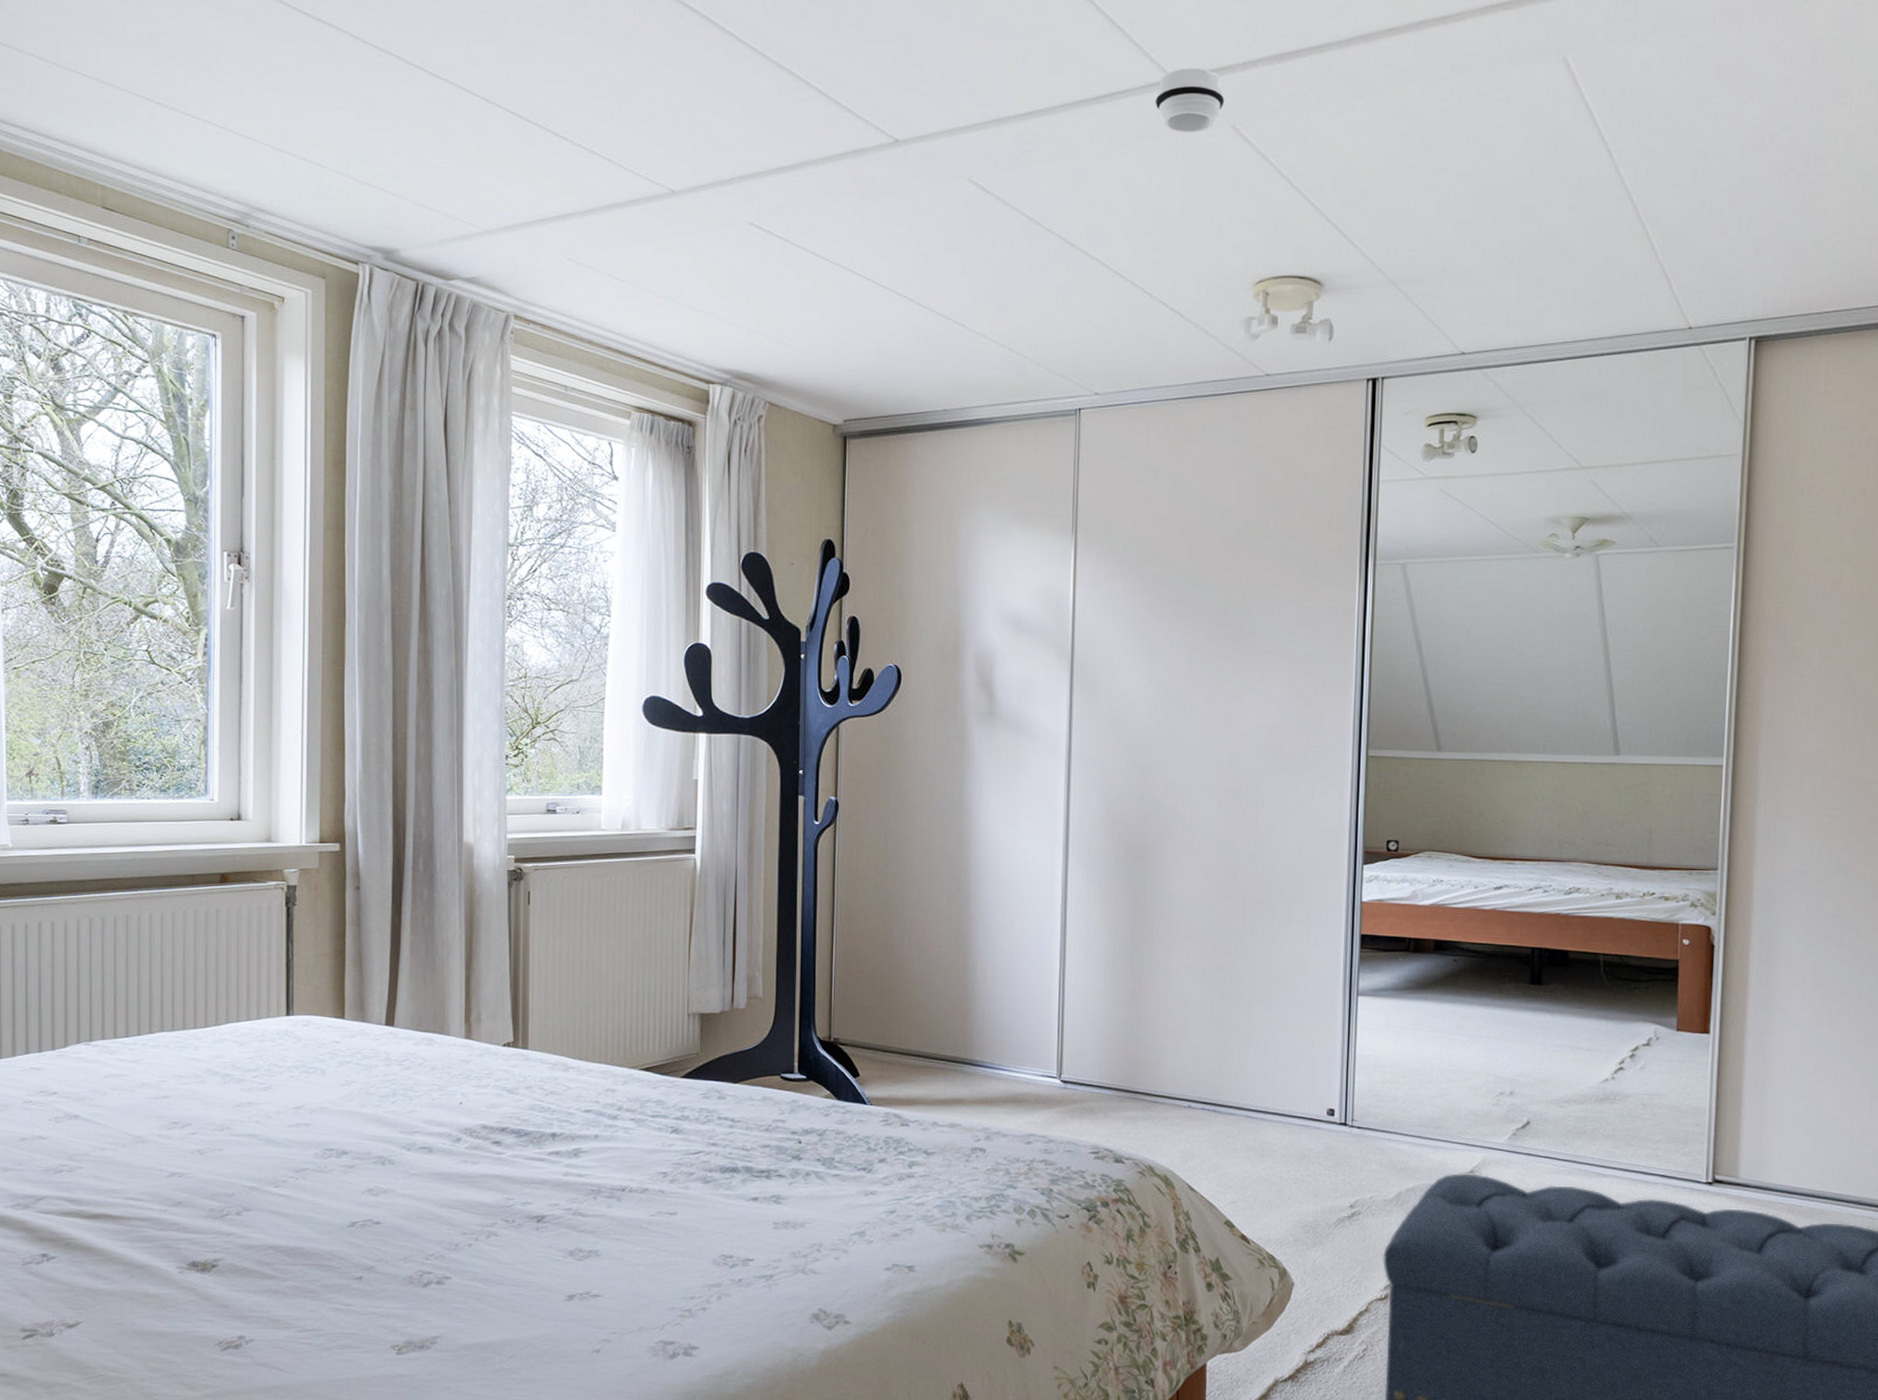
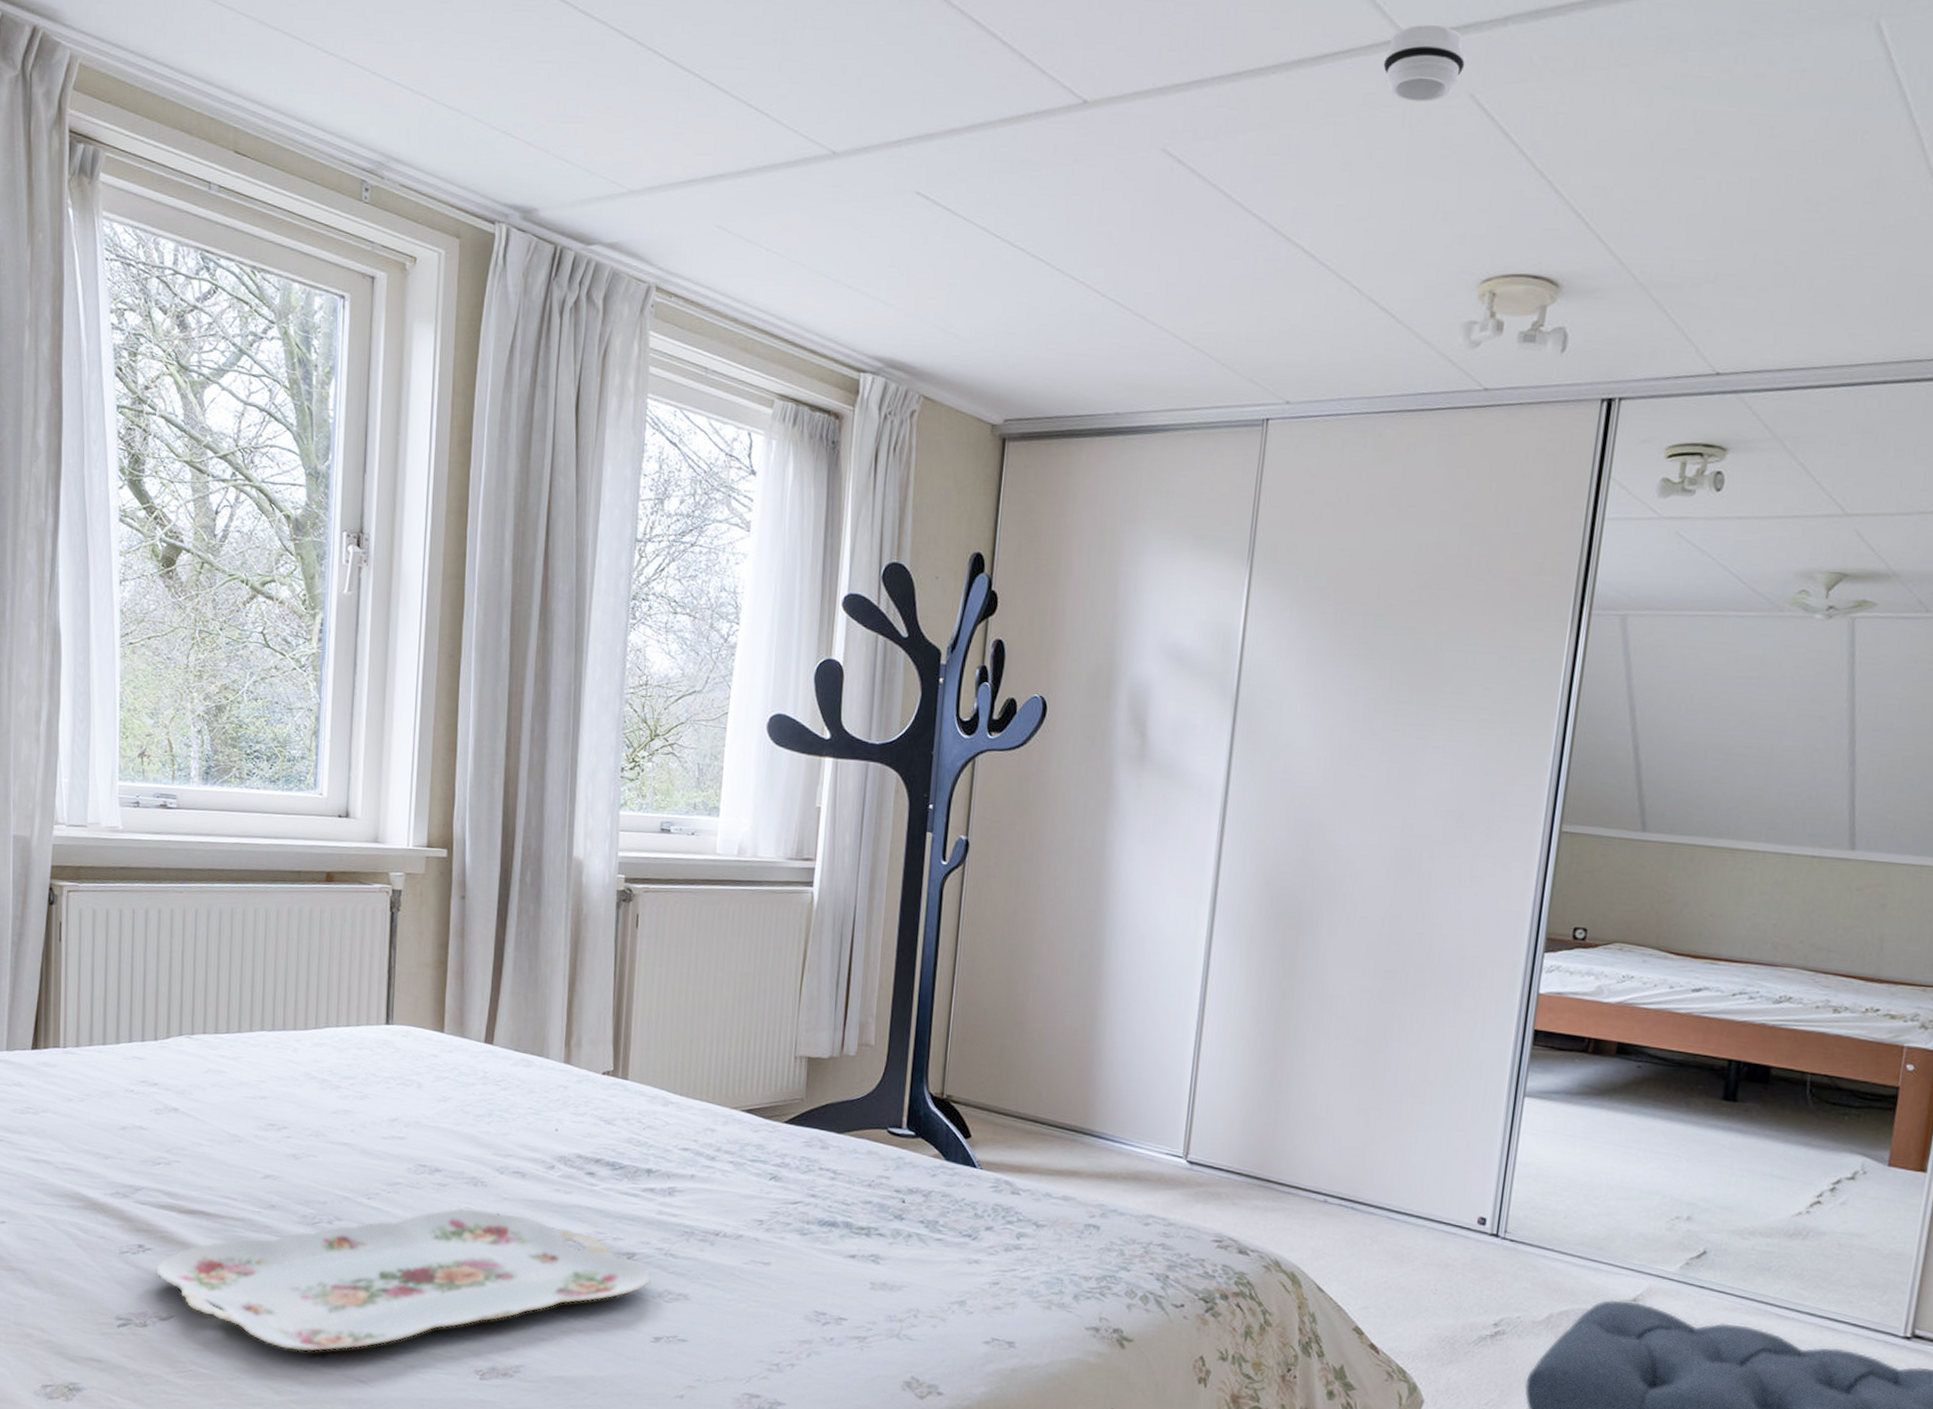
serving tray: none [60,1188,562,1345] -> present [155,1209,652,1352]

